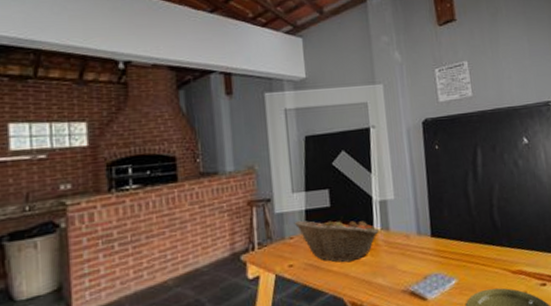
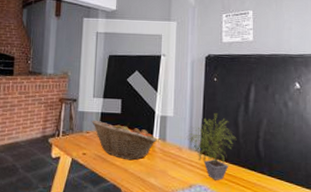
potted plant: none [411,186,469,265] -> present [185,113,237,181]

